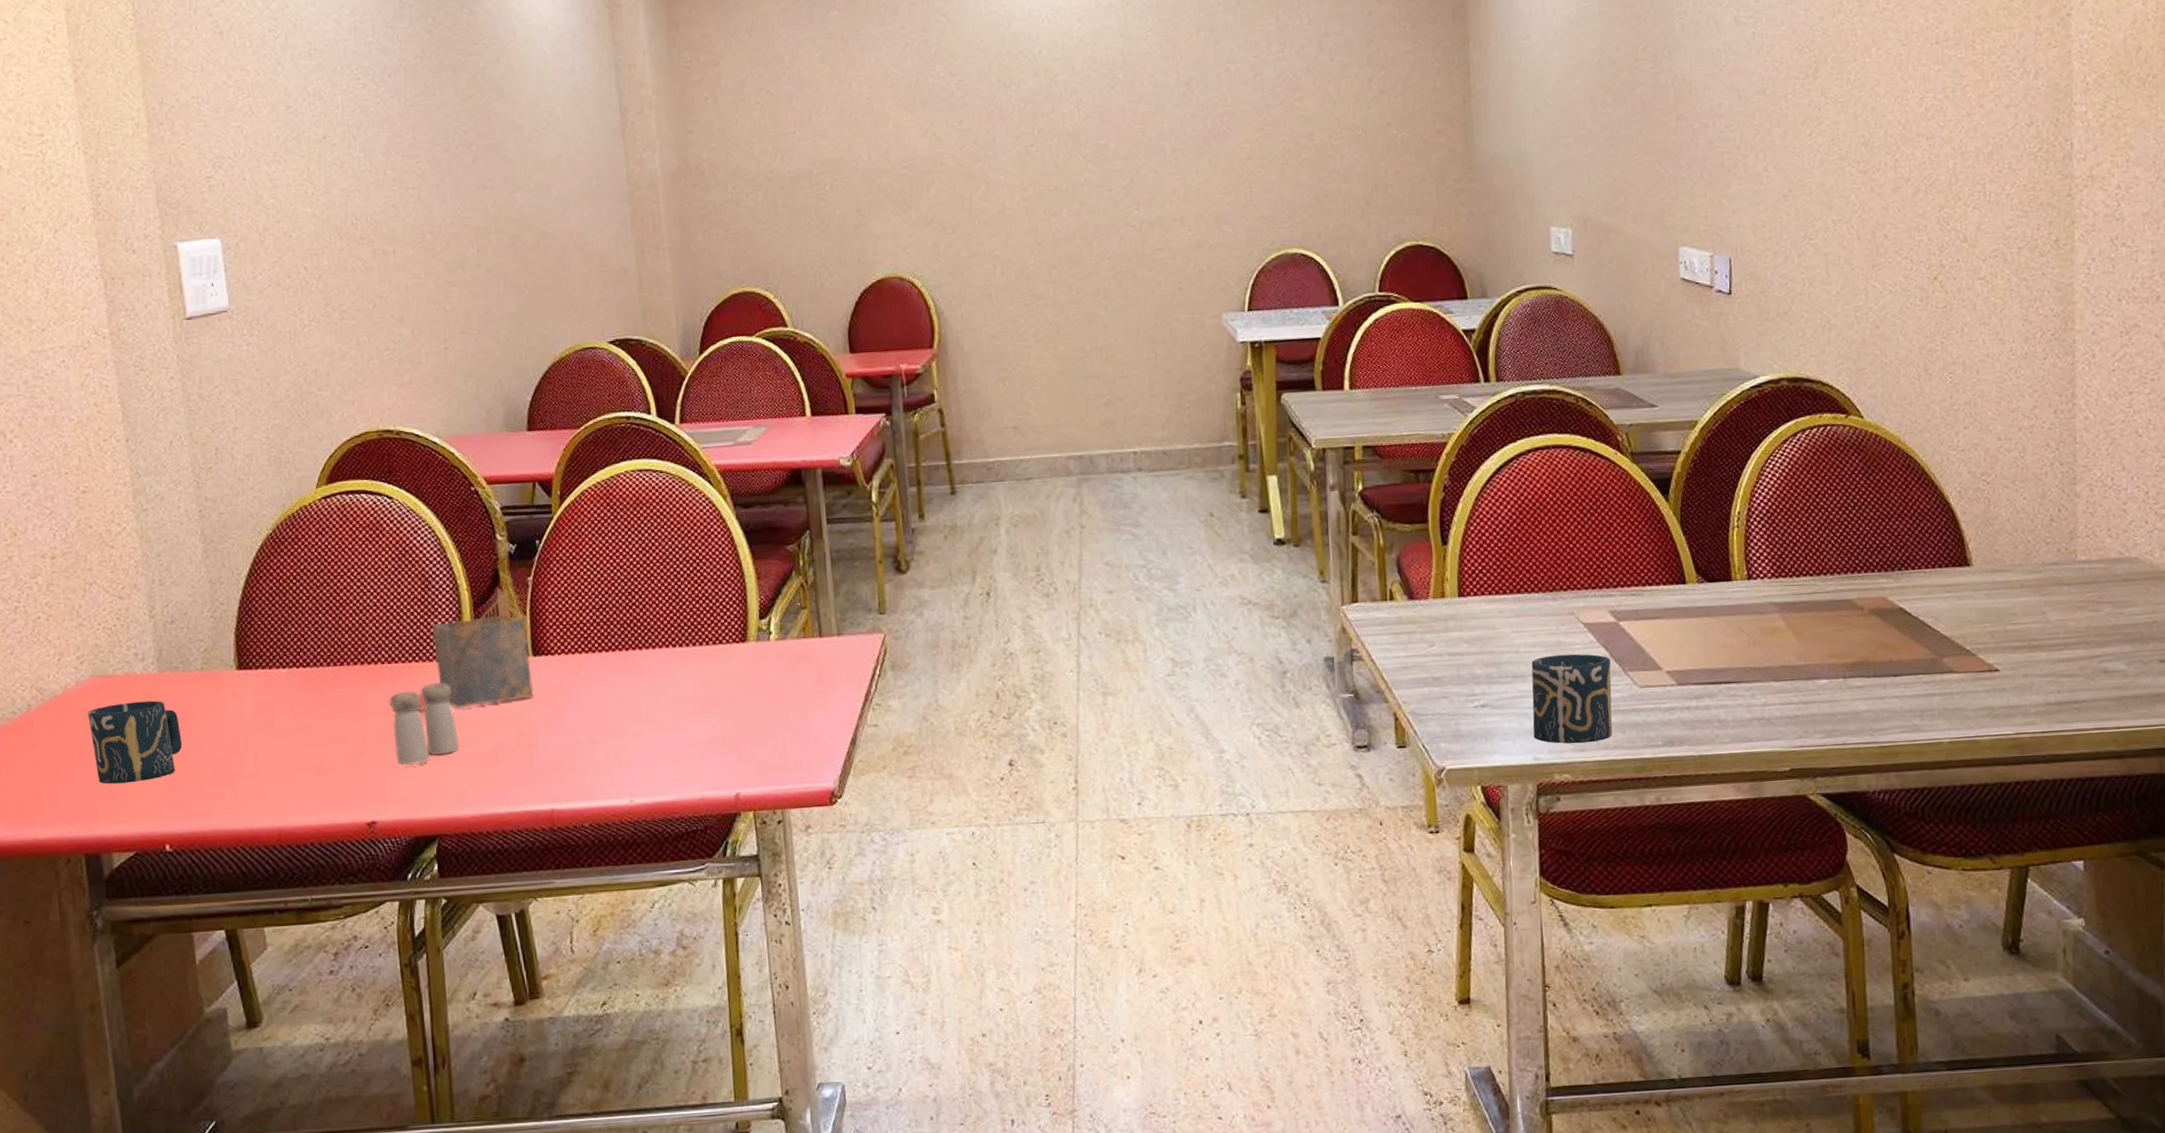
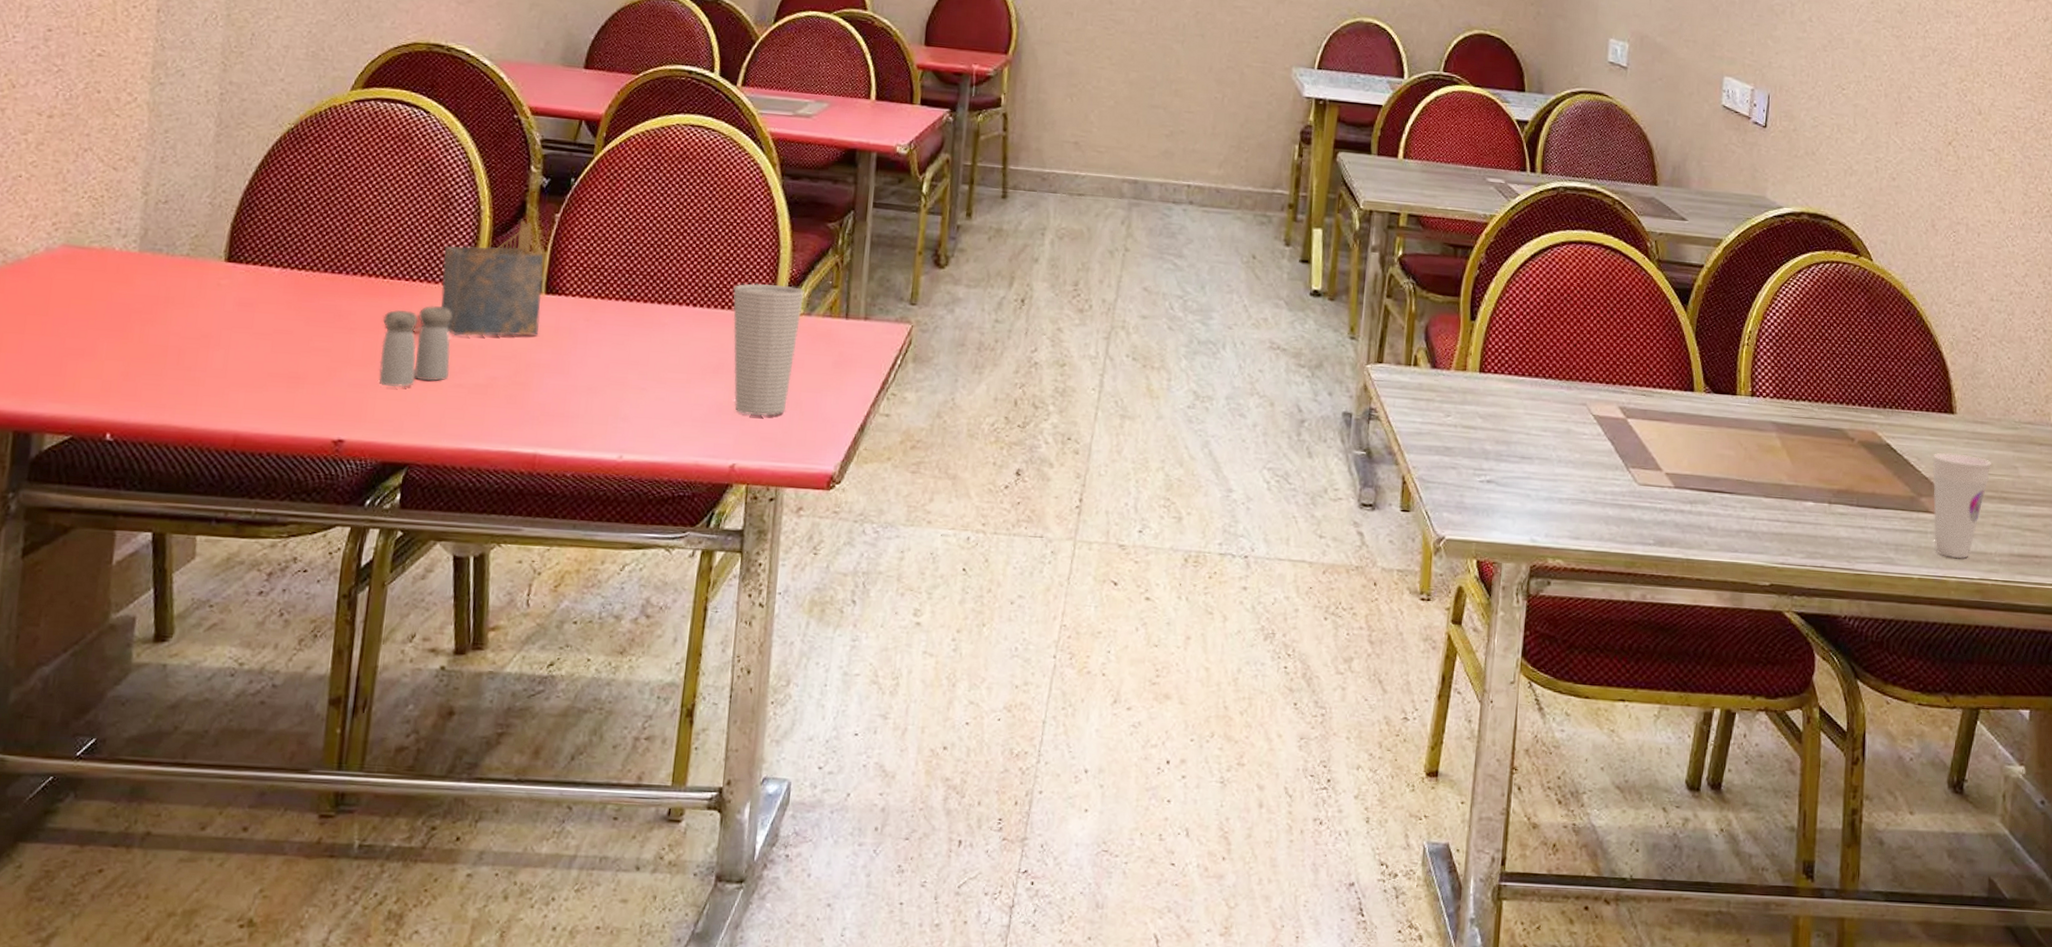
cup: present [88,700,182,784] -> none [46,277,151,363]
cup: none [708,613,778,745] -> present [733,283,804,417]
cup: present [1531,653,1612,744] -> none [1533,441,1615,532]
cup: none [1952,606,2016,717] -> present [1933,452,1991,559]

